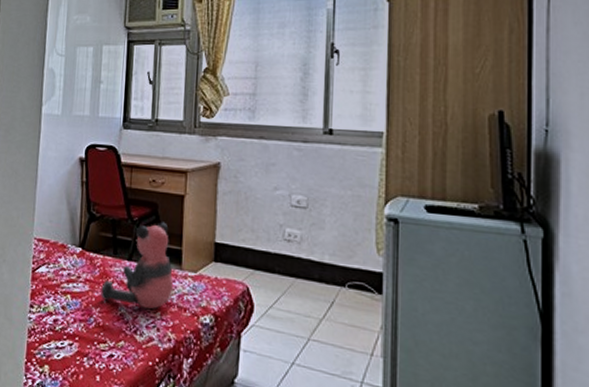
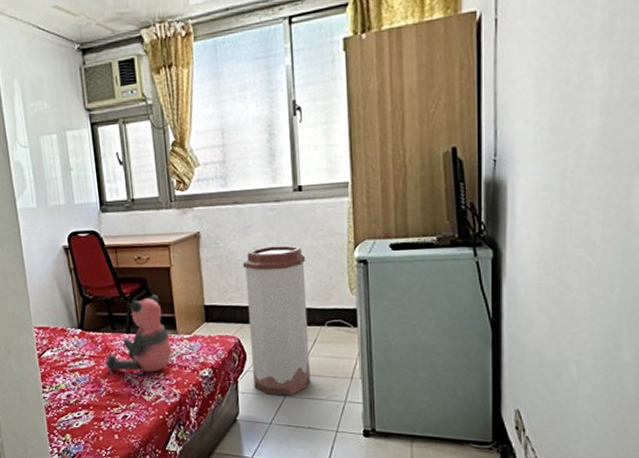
trash can: none [258,188,331,364] -> present [243,245,311,396]

